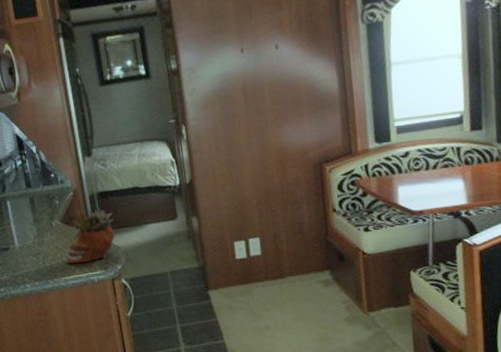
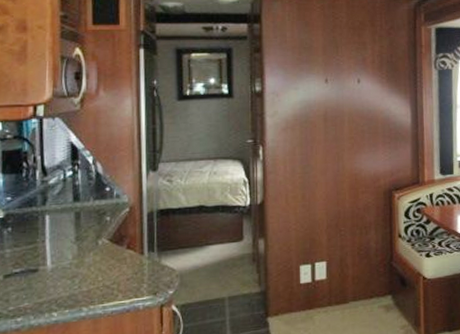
succulent planter: present [67,207,115,264] -> none [109,226,173,288]

